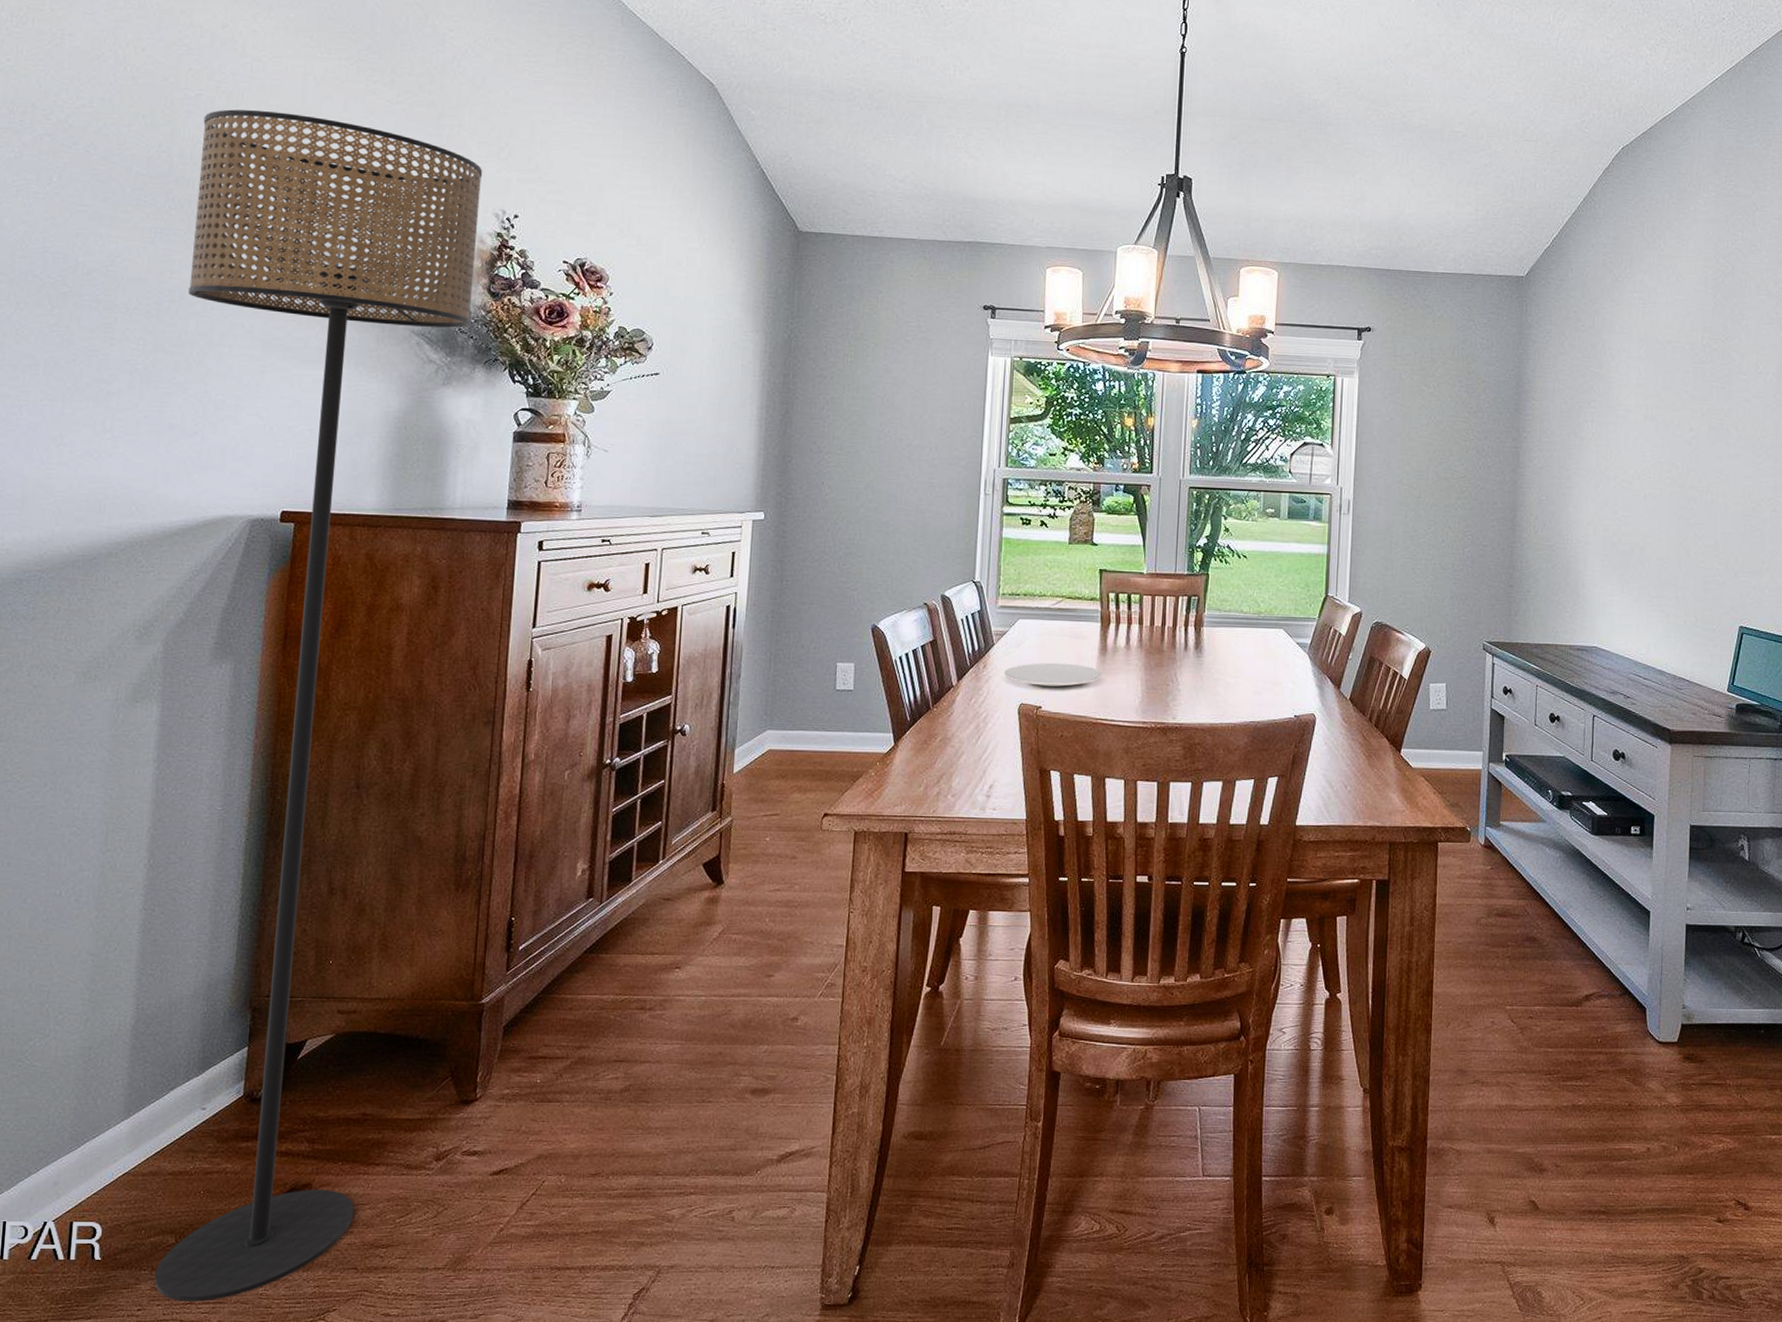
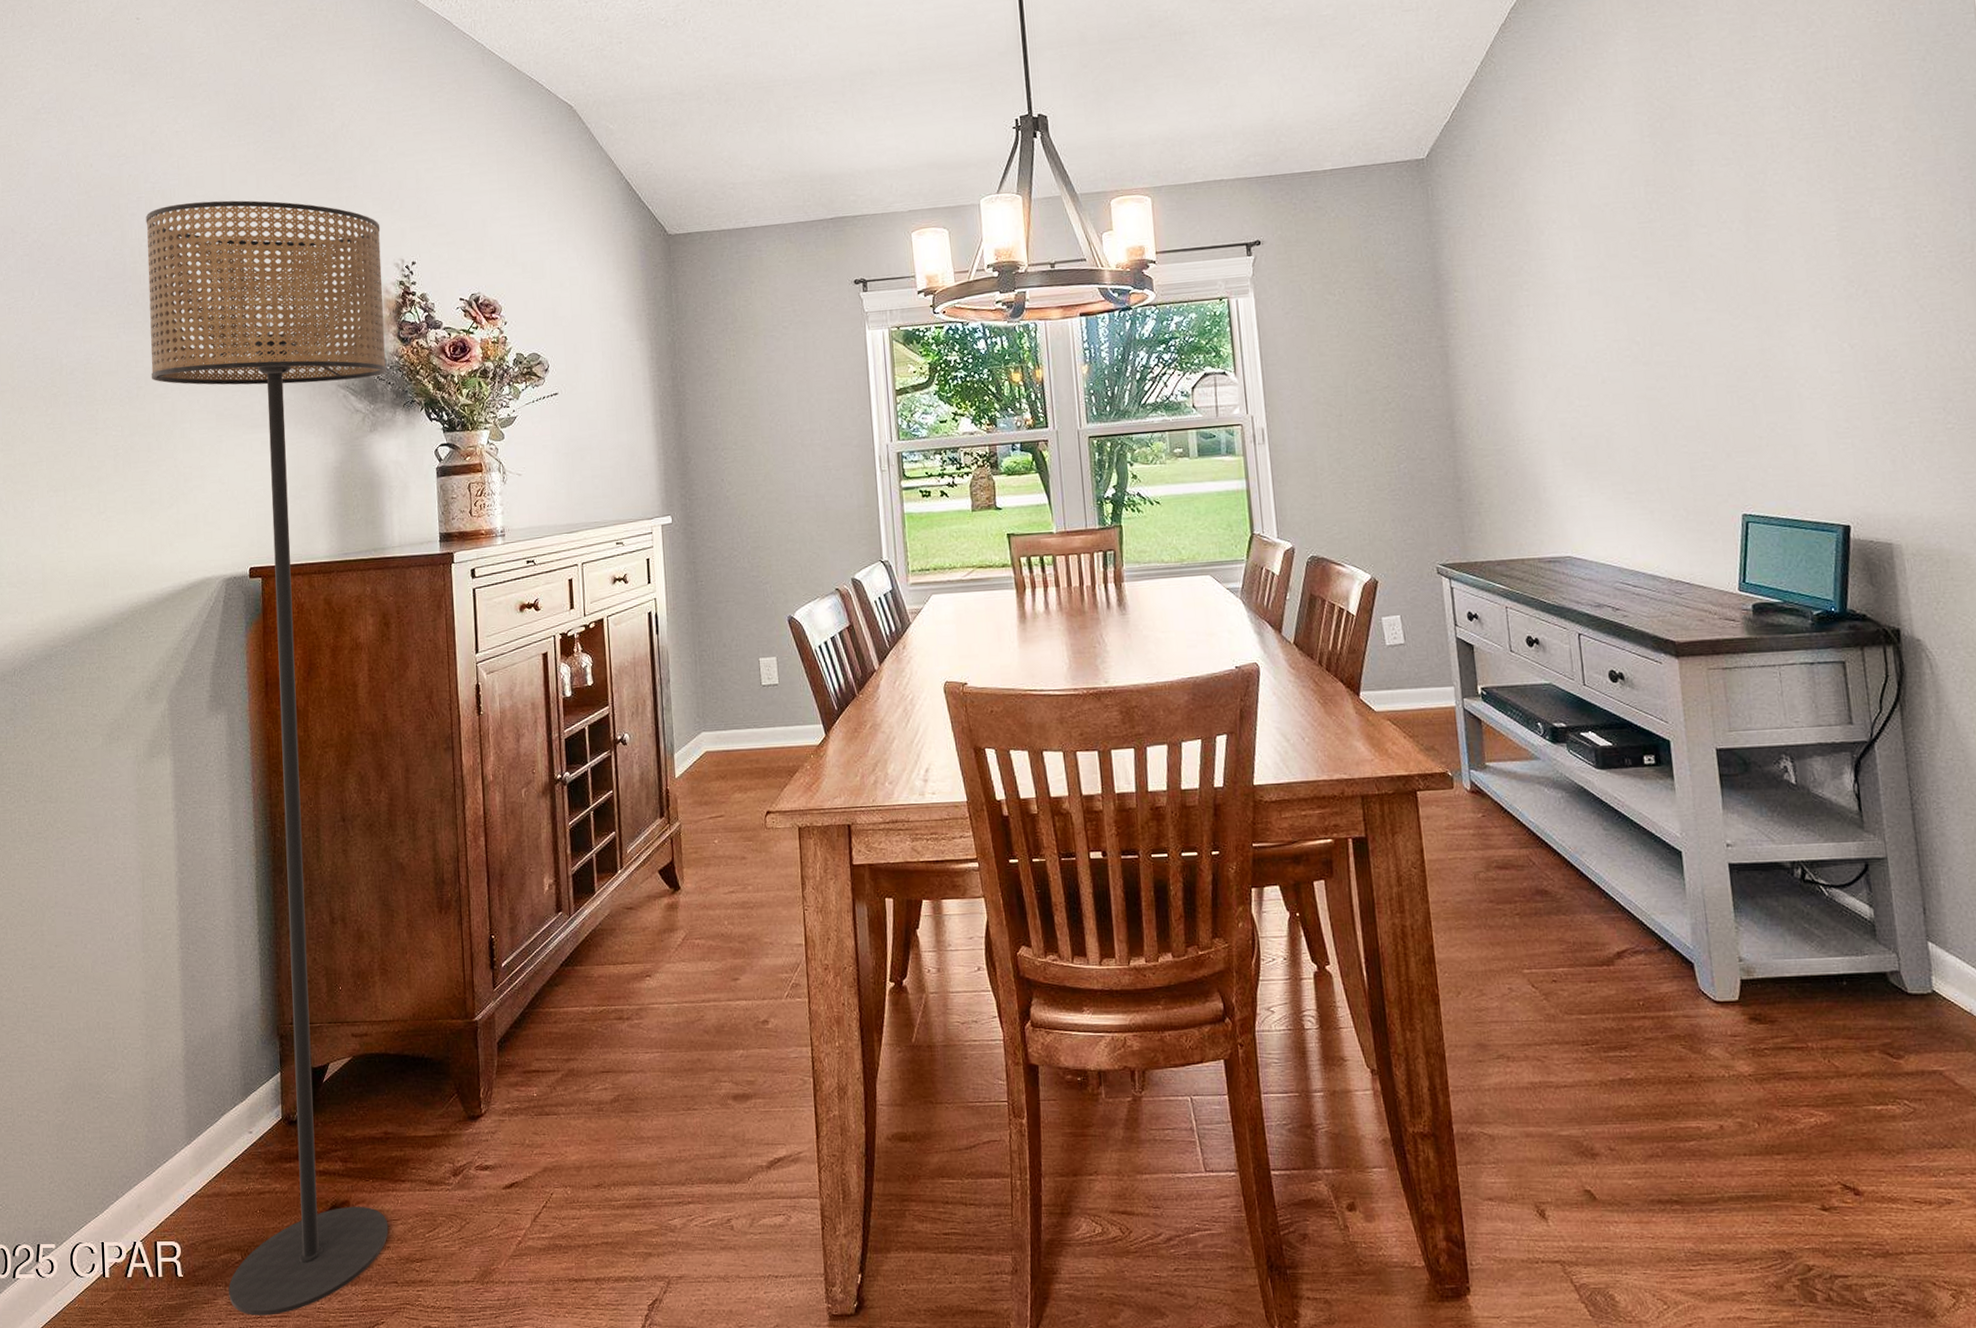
plate: present [1004,662,1103,687] -> none [925,635,1025,662]

